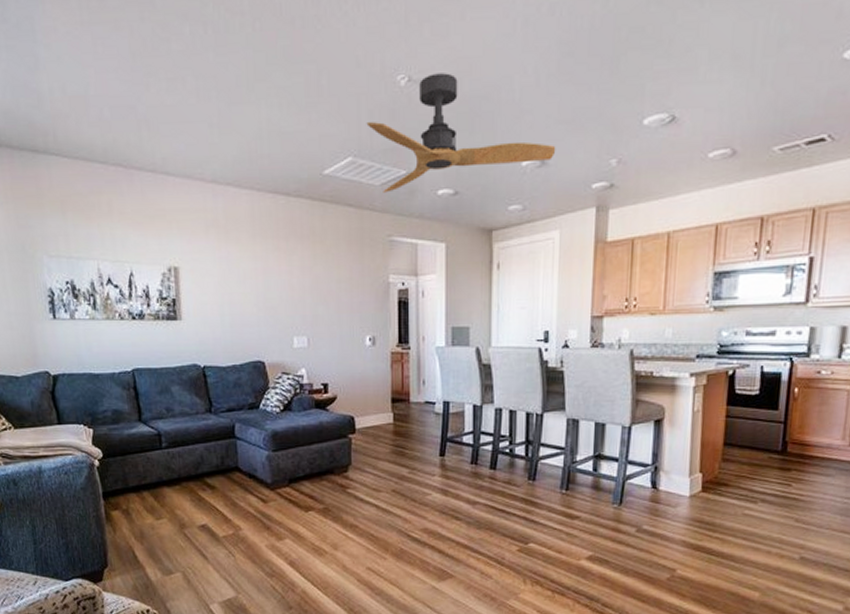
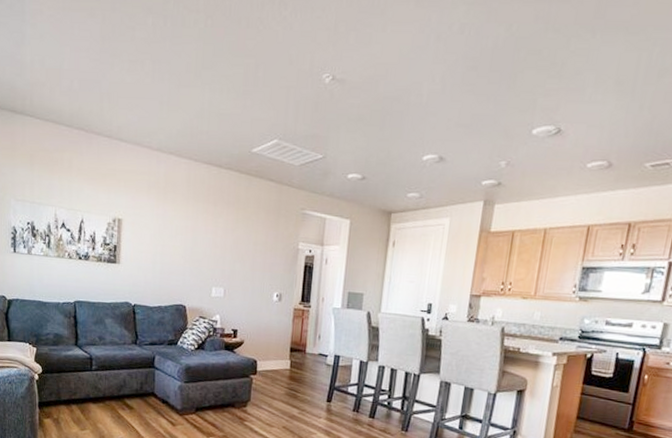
ceiling fan: present [366,73,556,193] -> none [292,75,454,172]

